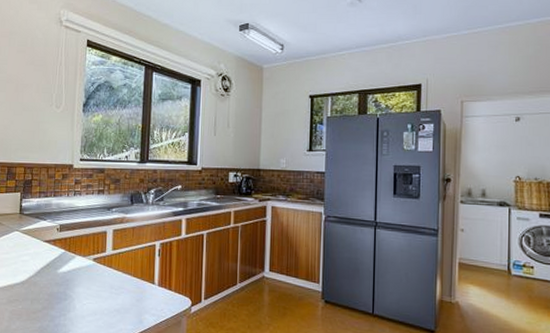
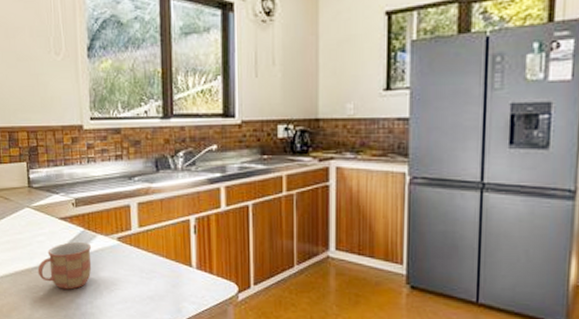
mug: none [19,261,69,304] -> present [37,241,92,290]

